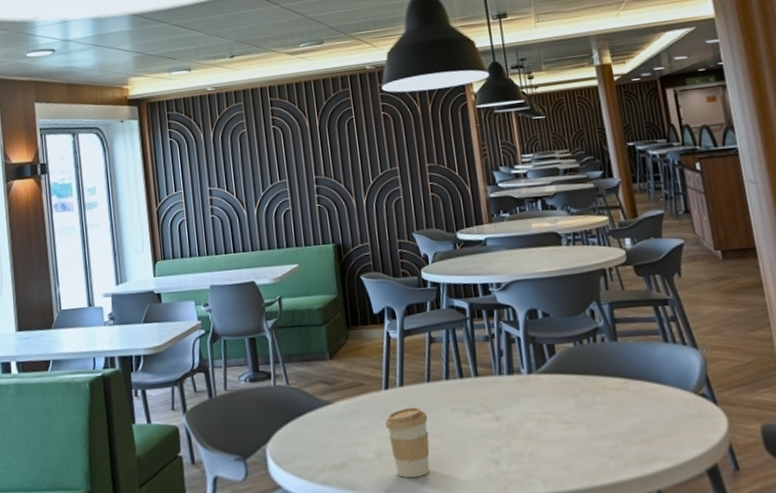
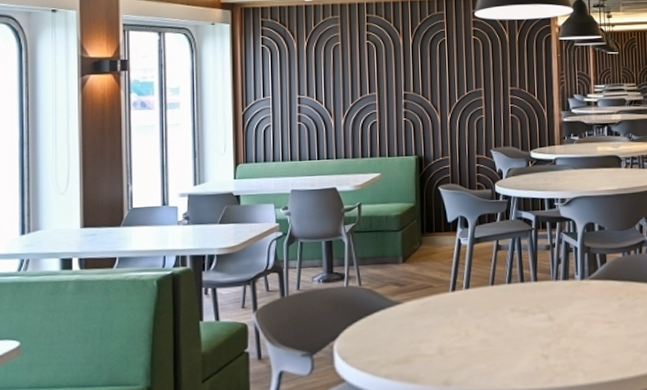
coffee cup: present [385,406,430,479] -> none [449,307,489,372]

